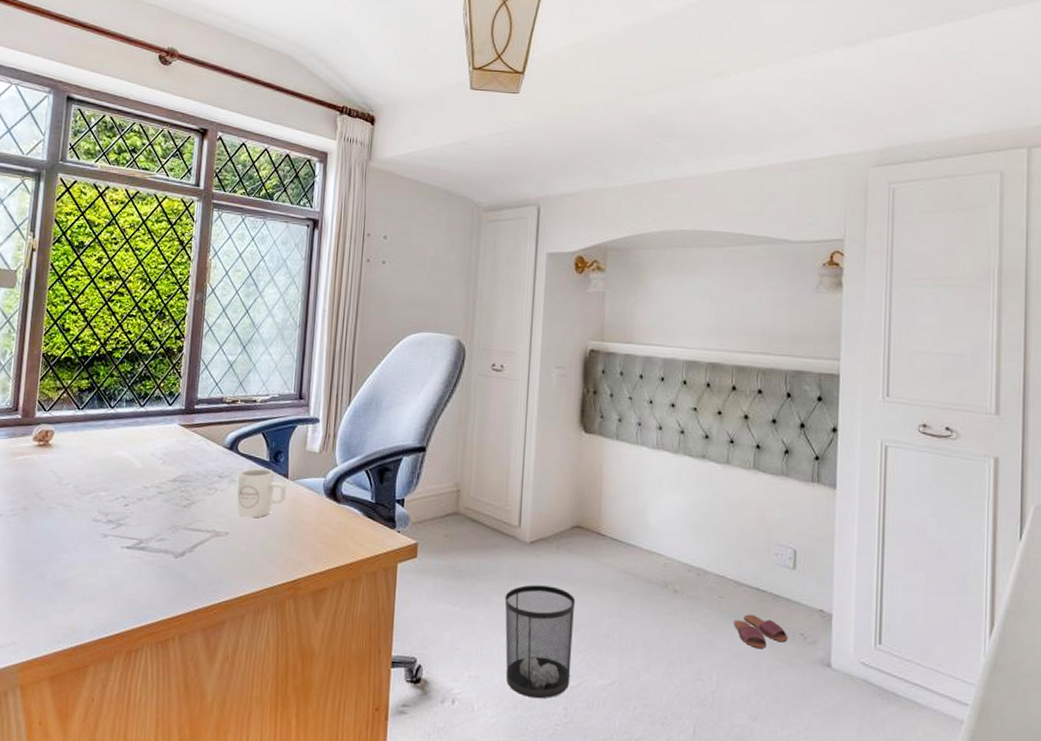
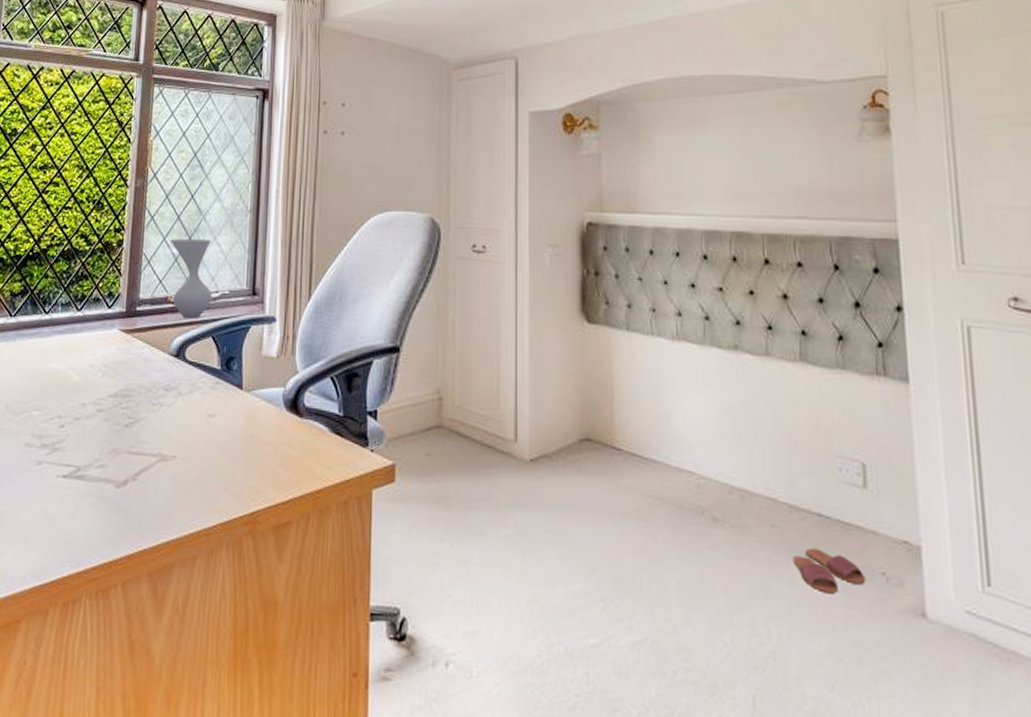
decorative vase: none [225,348,263,417] -> present [169,239,212,318]
mug: present [237,468,286,518] -> none [185,378,241,438]
waste bin: present [504,584,576,699] -> none [503,513,590,661]

